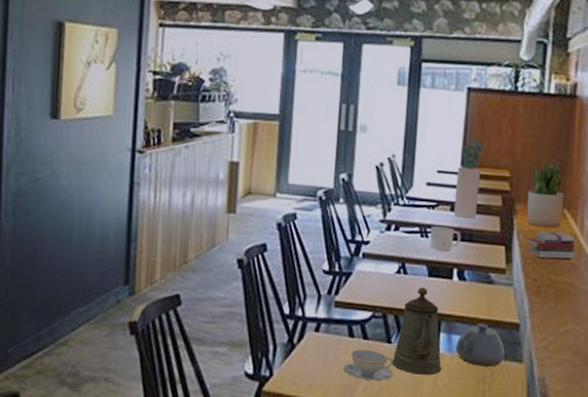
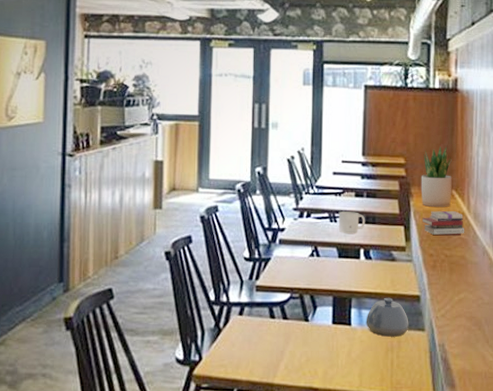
teacup: present [343,349,393,381] -> none [266,329,312,357]
coffee pot: present [392,287,442,375] -> none [310,268,355,349]
vase: present [453,135,483,218] -> none [358,127,380,202]

